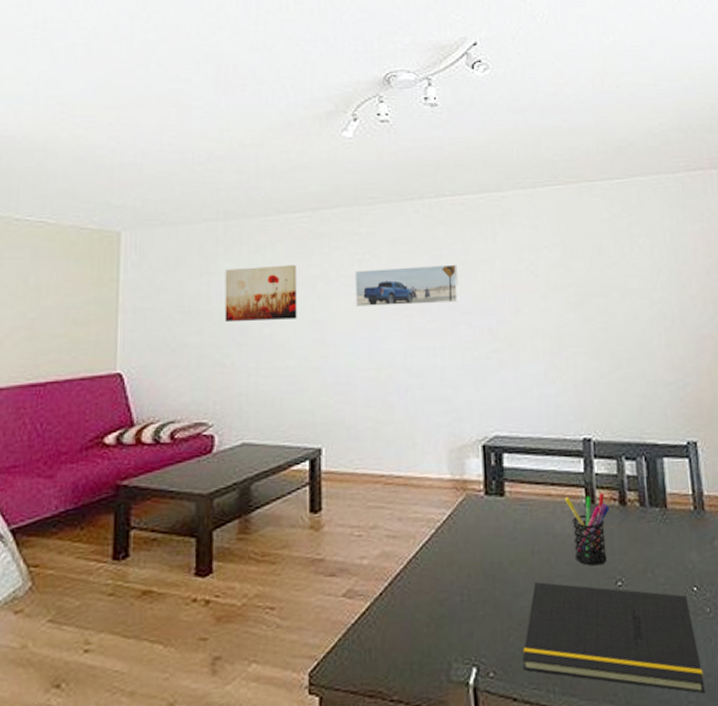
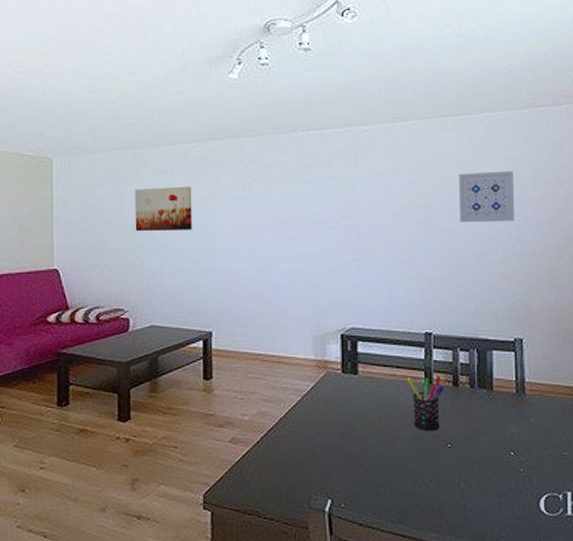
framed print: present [355,264,459,306] -> none [239,187,325,221]
notepad: present [522,582,705,693] -> none [367,441,514,531]
wall art: none [611,243,678,303] -> present [458,171,515,223]

